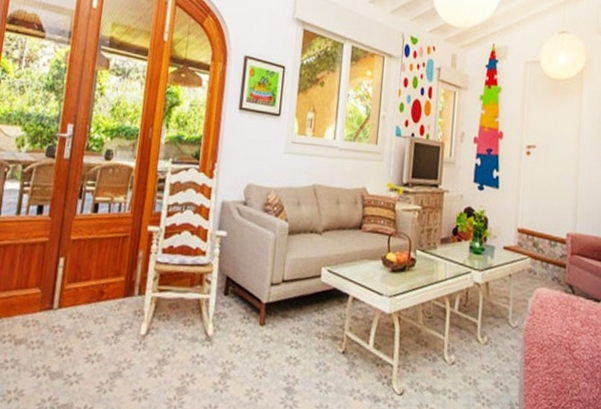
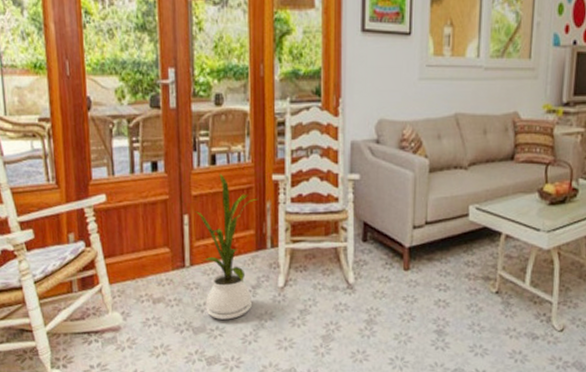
house plant: none [66,220,133,366] -> present [195,173,259,320]

